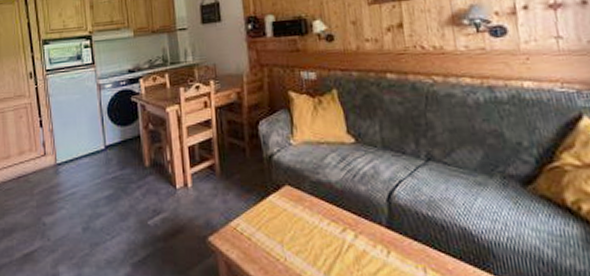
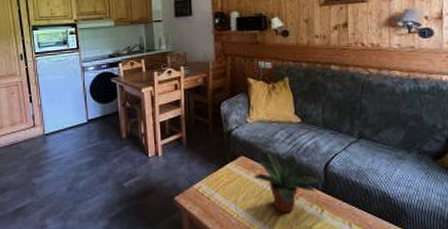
potted plant: none [303,180,383,256] -> present [254,152,319,214]

